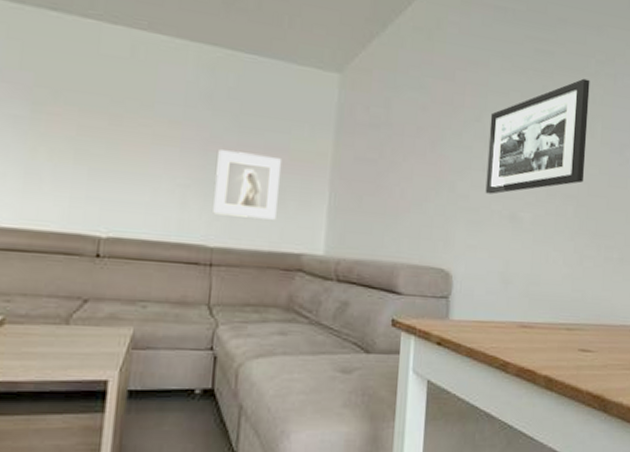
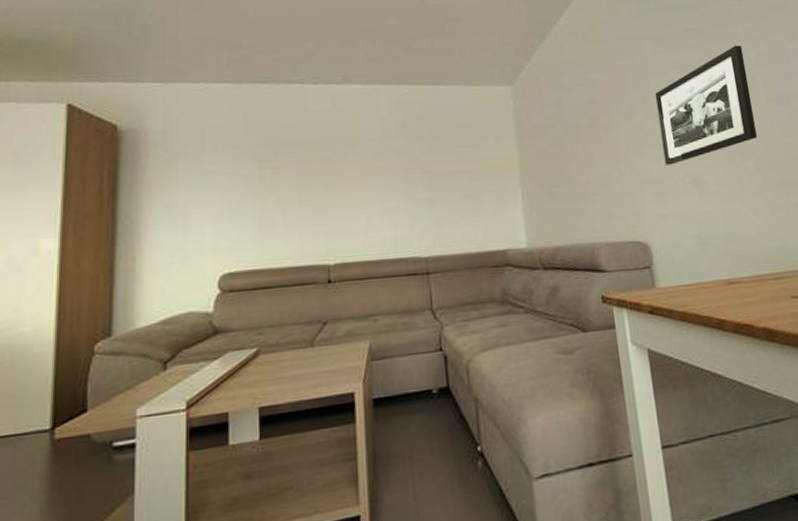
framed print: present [213,149,281,220] -> none [418,168,478,228]

